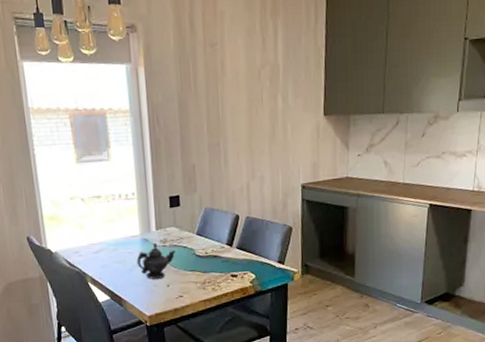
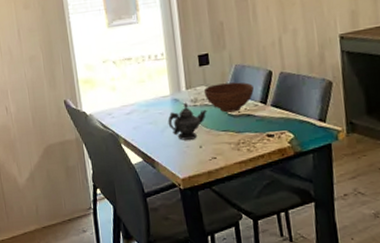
bowl: none [173,224,221,254] -> present [203,82,254,113]

